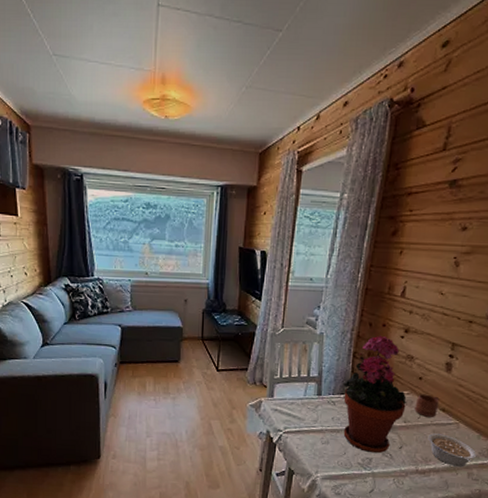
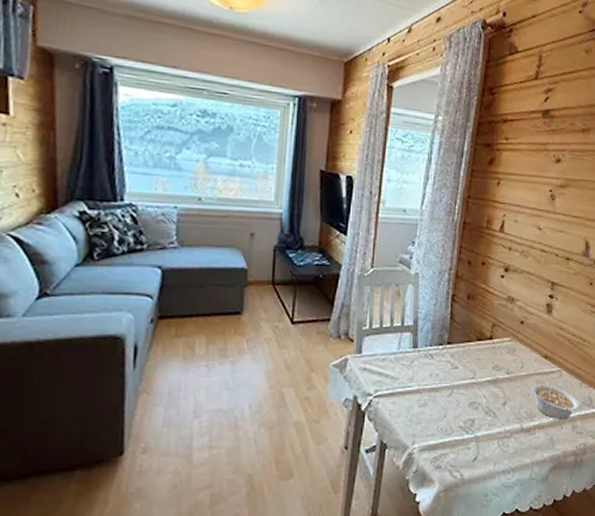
potted plant: present [342,335,406,454] -> none [440,275,509,413]
mug: present [415,394,440,417] -> none [517,340,542,366]

